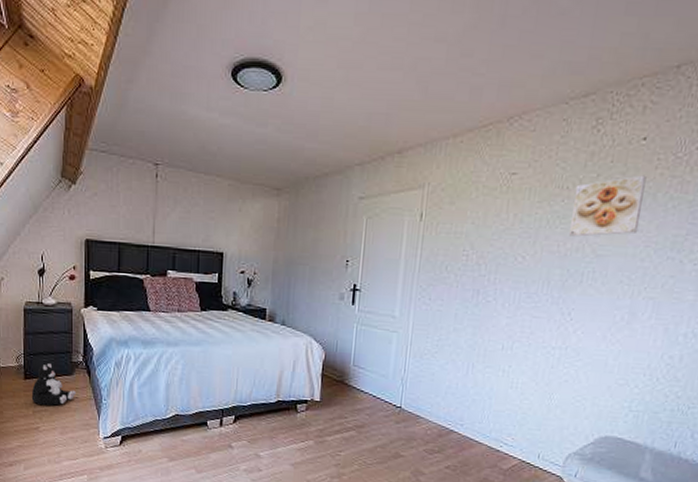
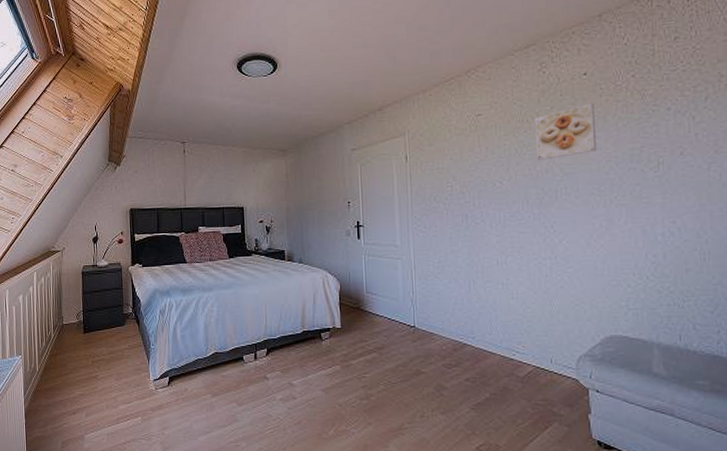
plush toy: present [31,362,76,406] -> none [90,316,128,354]

